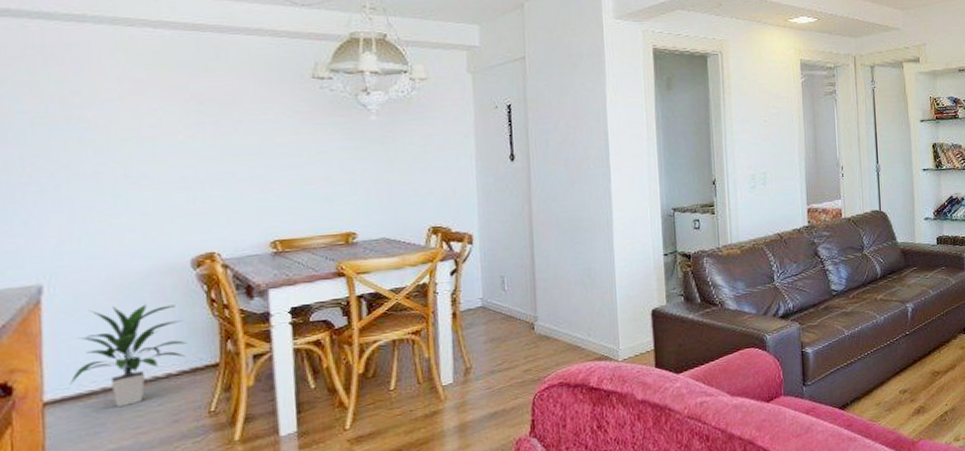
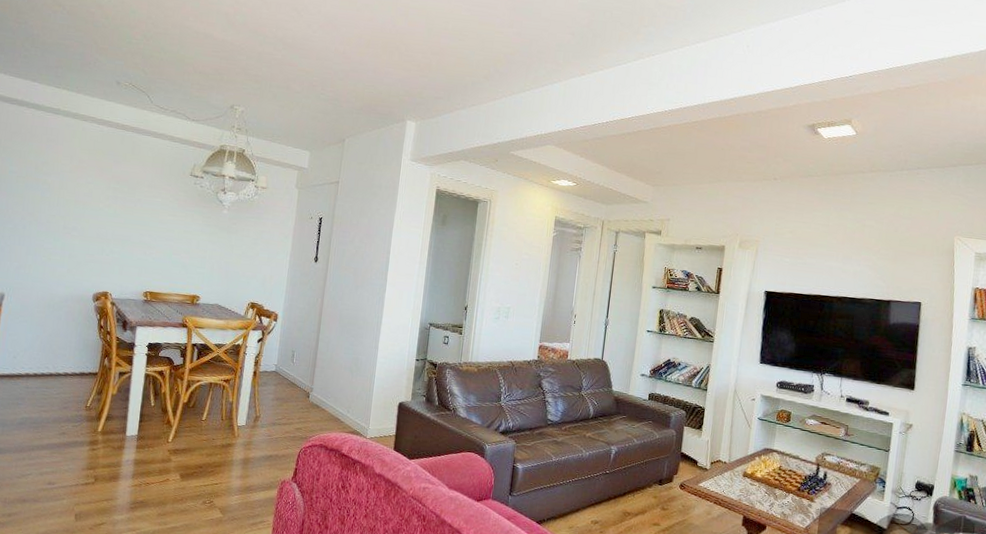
indoor plant: present [69,304,188,408] -> none [8,316,82,390]

